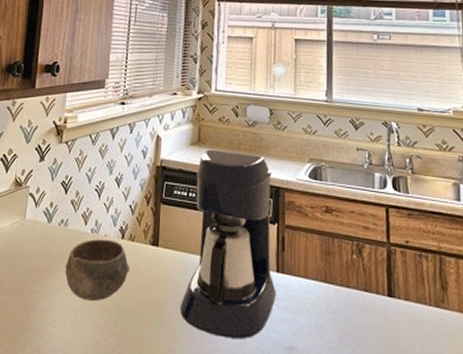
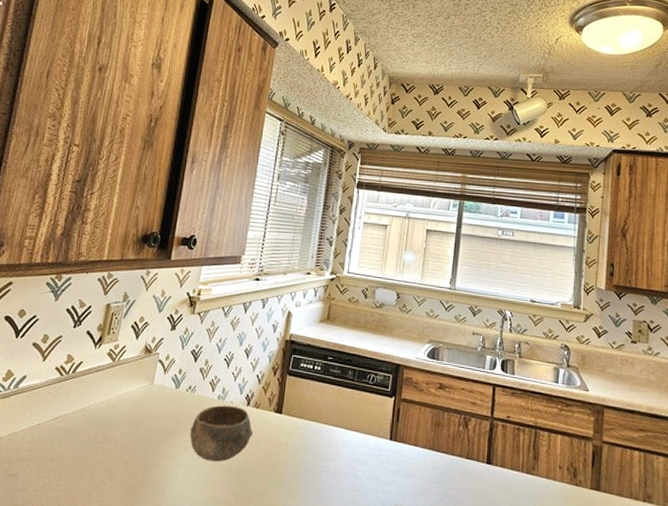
coffee maker: present [180,149,277,338] -> none [297,327,393,497]

